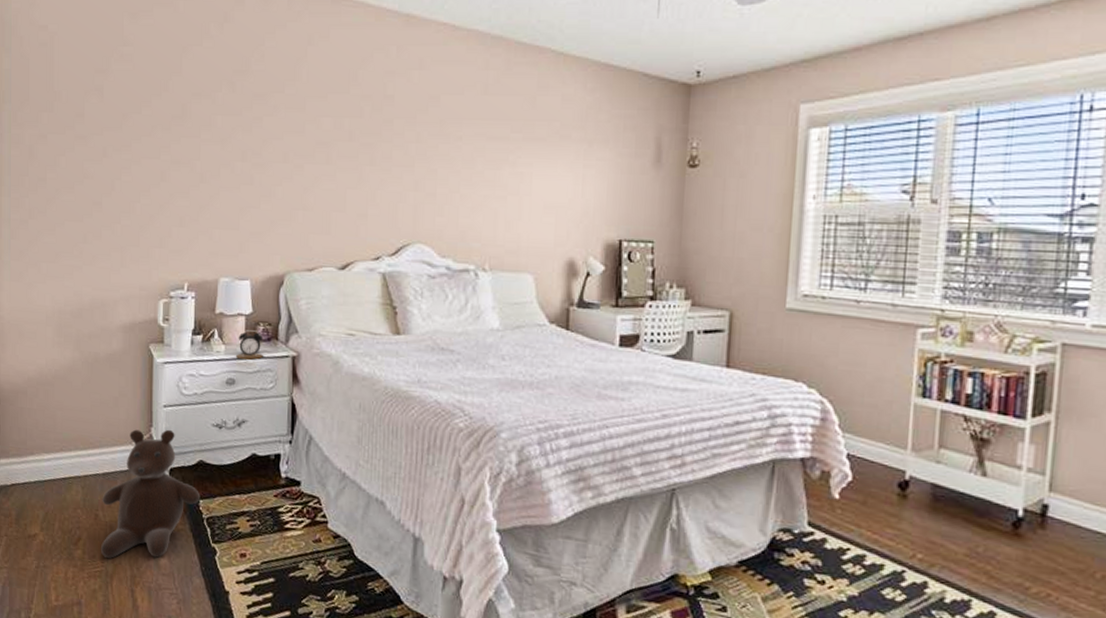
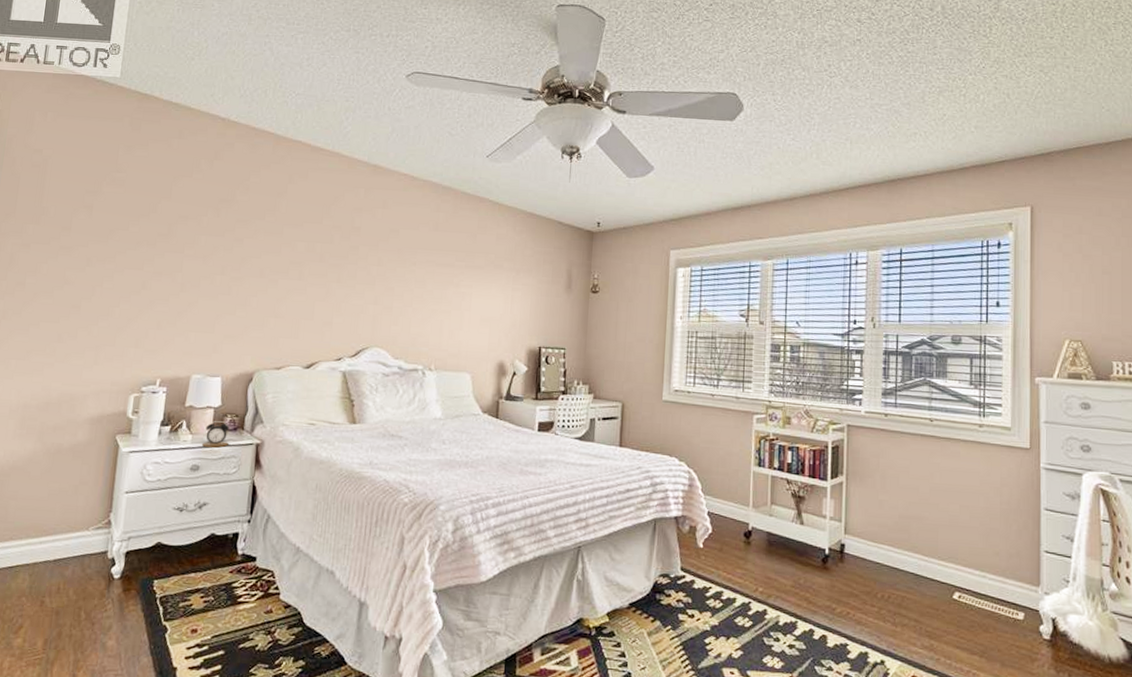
teddy bear: present [100,429,201,558] -> none [43,514,156,644]

